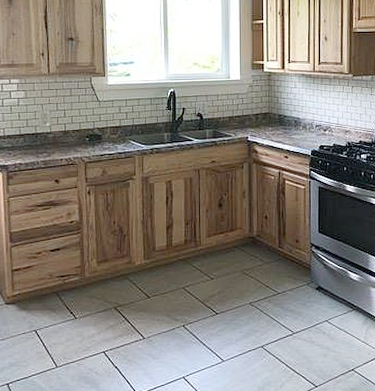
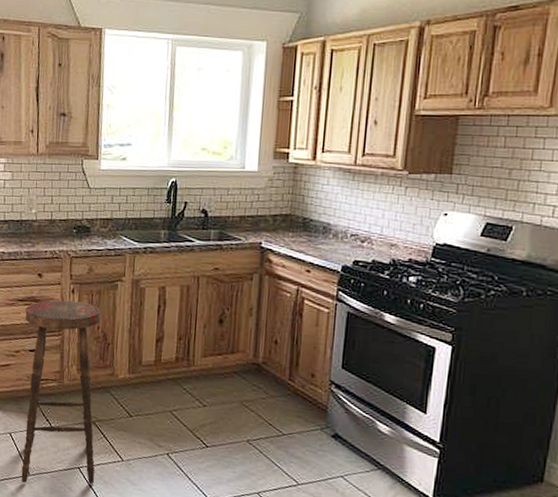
bar stool: none [44,201,120,375] -> present [21,300,101,485]

